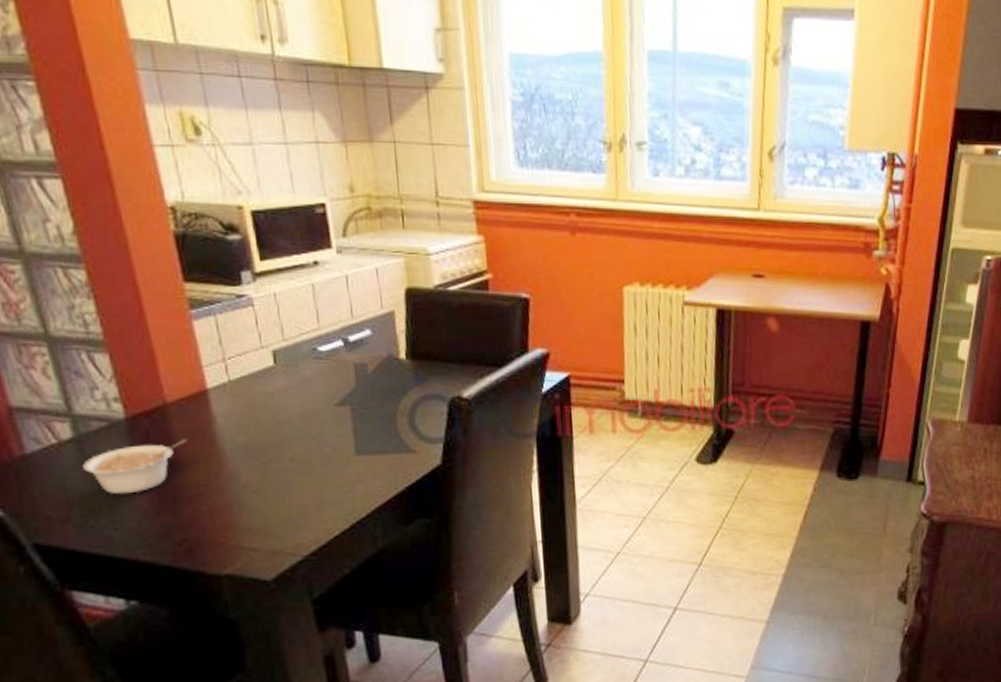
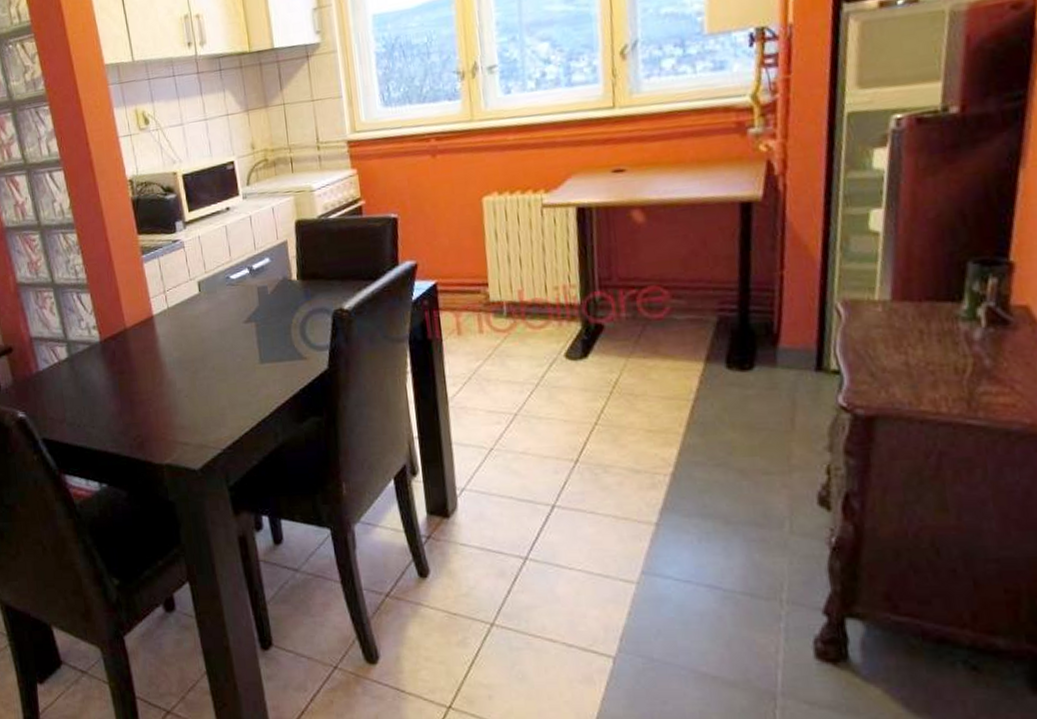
legume: present [82,439,187,495] -> none [73,355,140,401]

